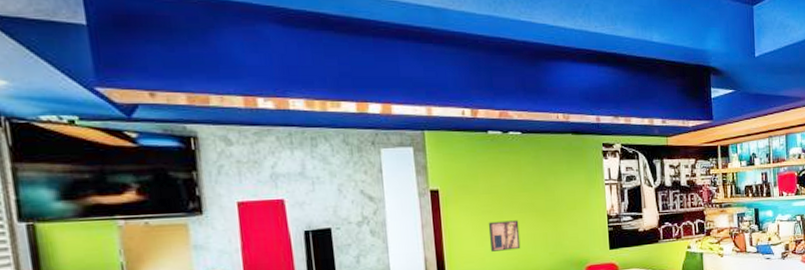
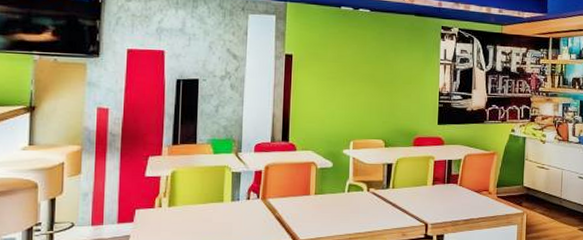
wall art: present [488,220,521,252] -> none [330,87,359,115]

